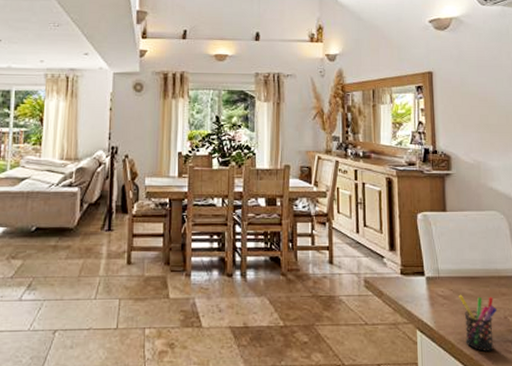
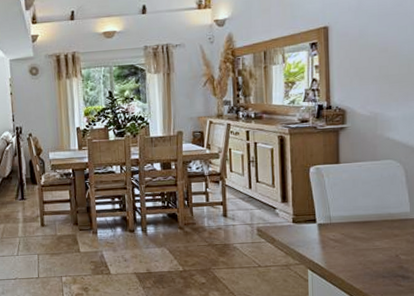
pen holder: present [459,294,498,352] -> none [350,237,389,286]

